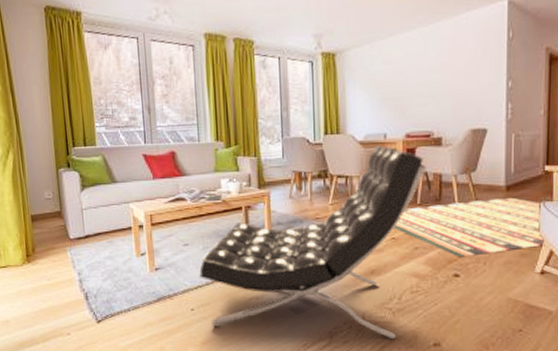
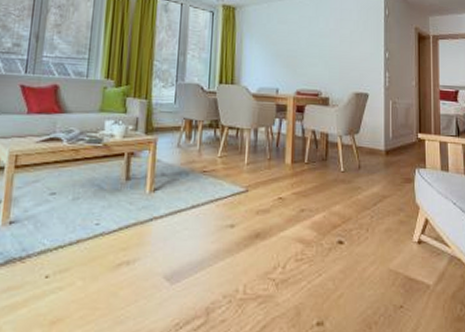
lounge chair: present [199,145,426,340] -> none [63,99,314,317]
rug: present [393,197,545,258] -> none [281,162,421,223]

